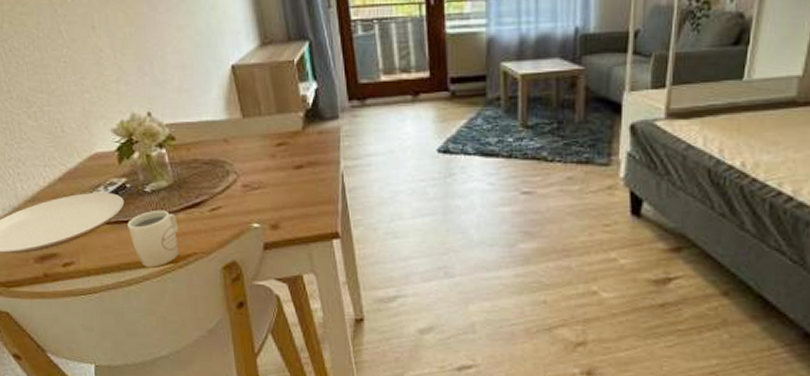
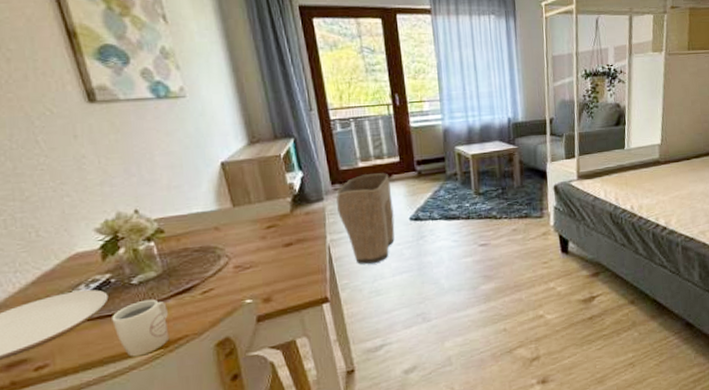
laundry basket: none [352,91,419,199] -> present [336,173,395,264]

